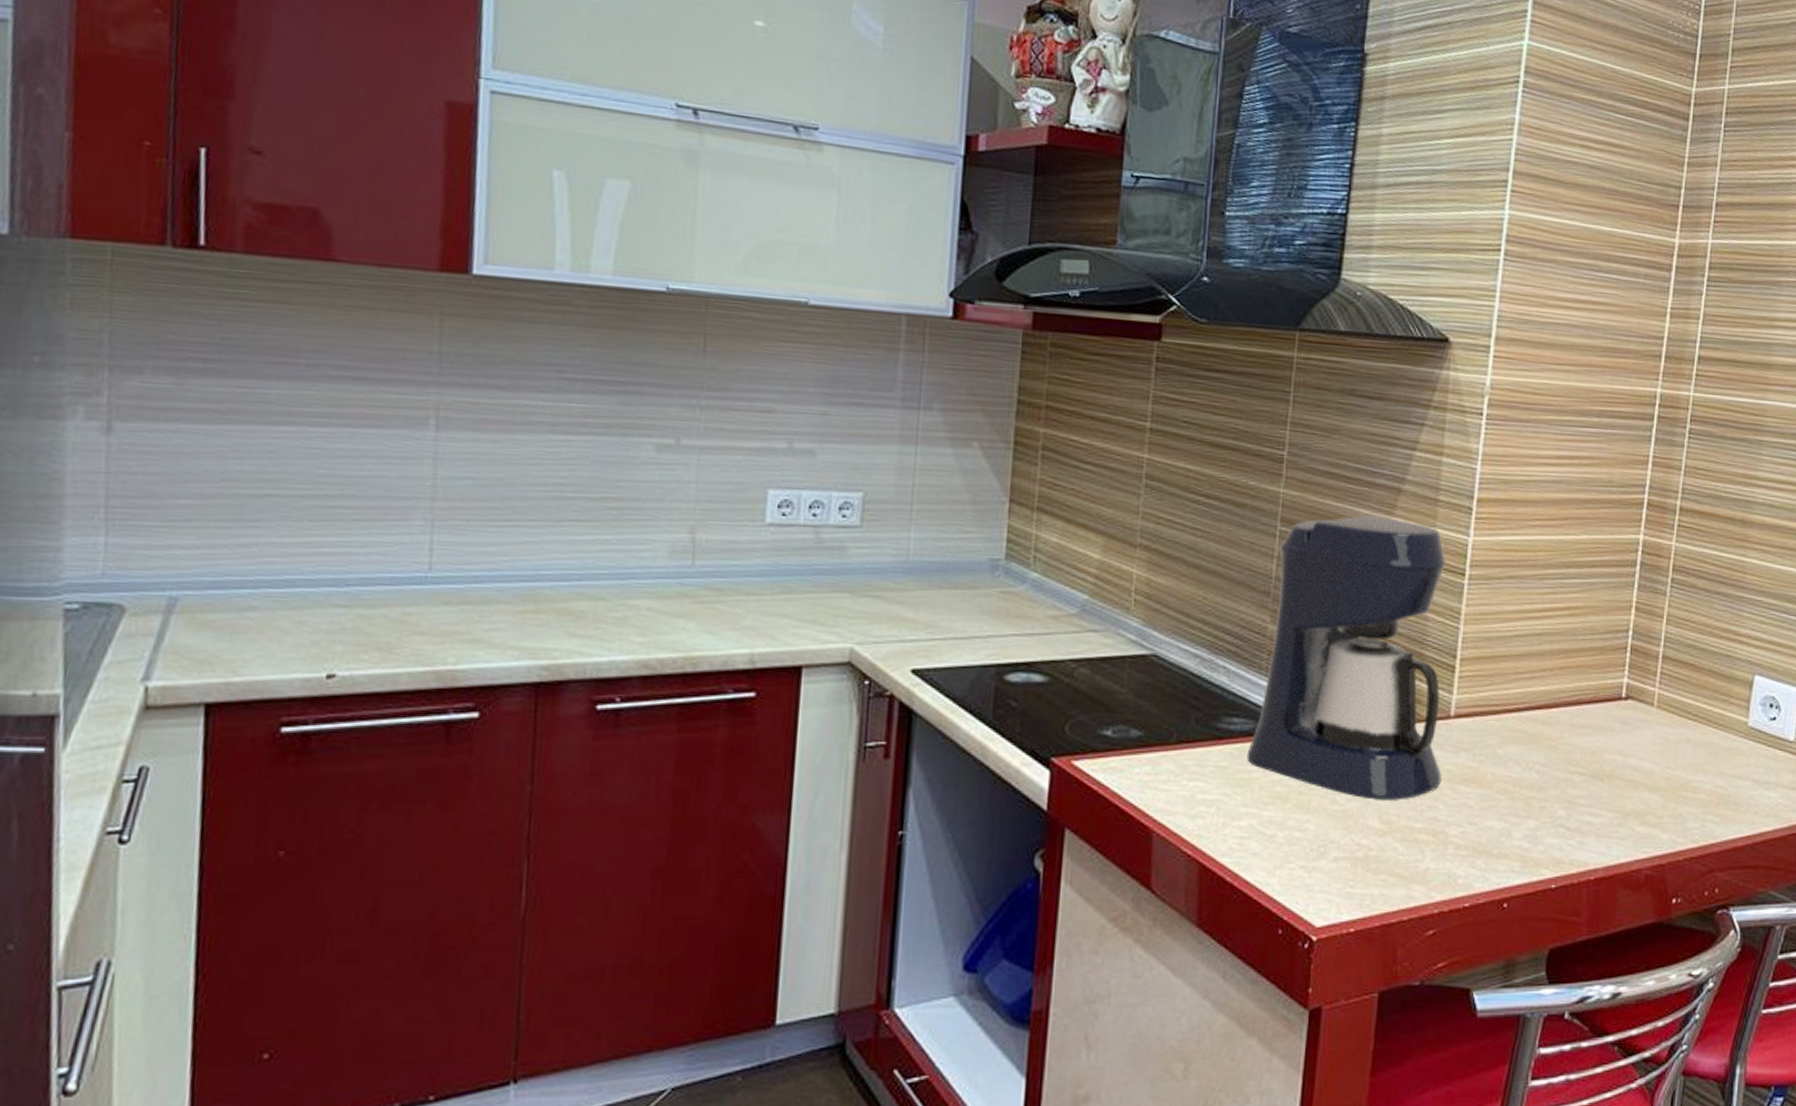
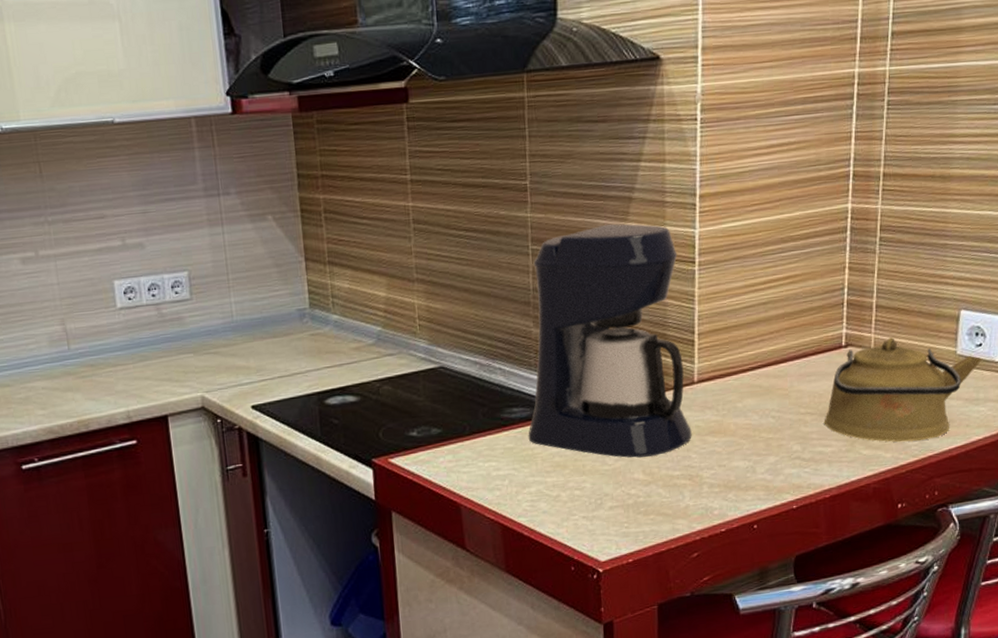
kettle: none [1594,696,1775,823] -> present [824,337,982,442]

